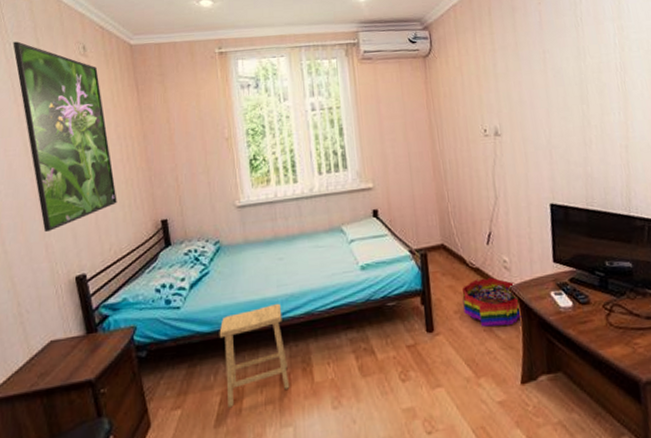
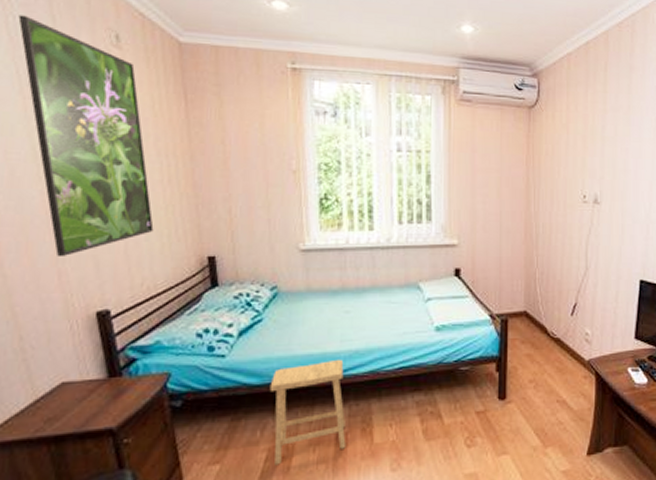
storage bin: present [462,277,523,327] -> none [539,349,597,399]

